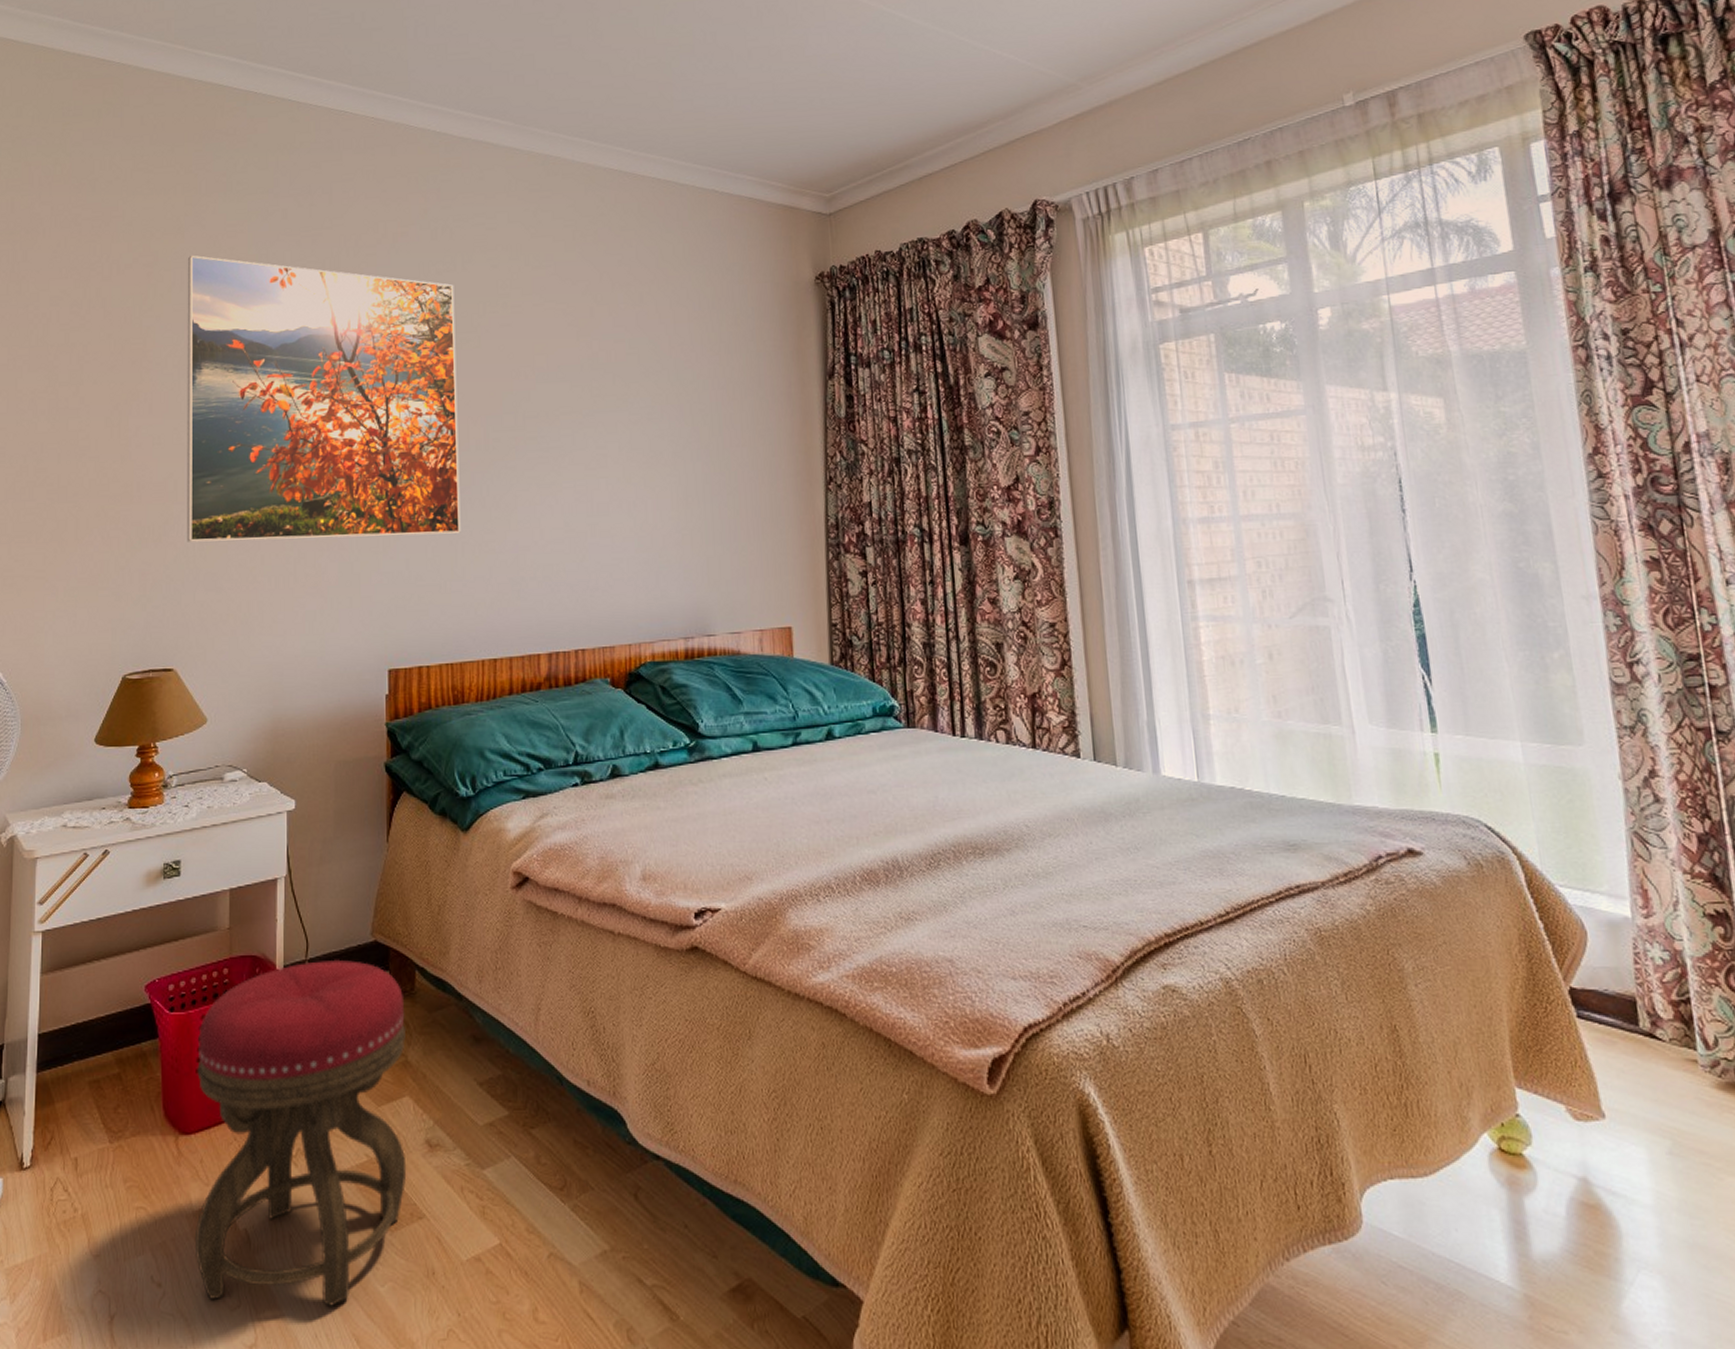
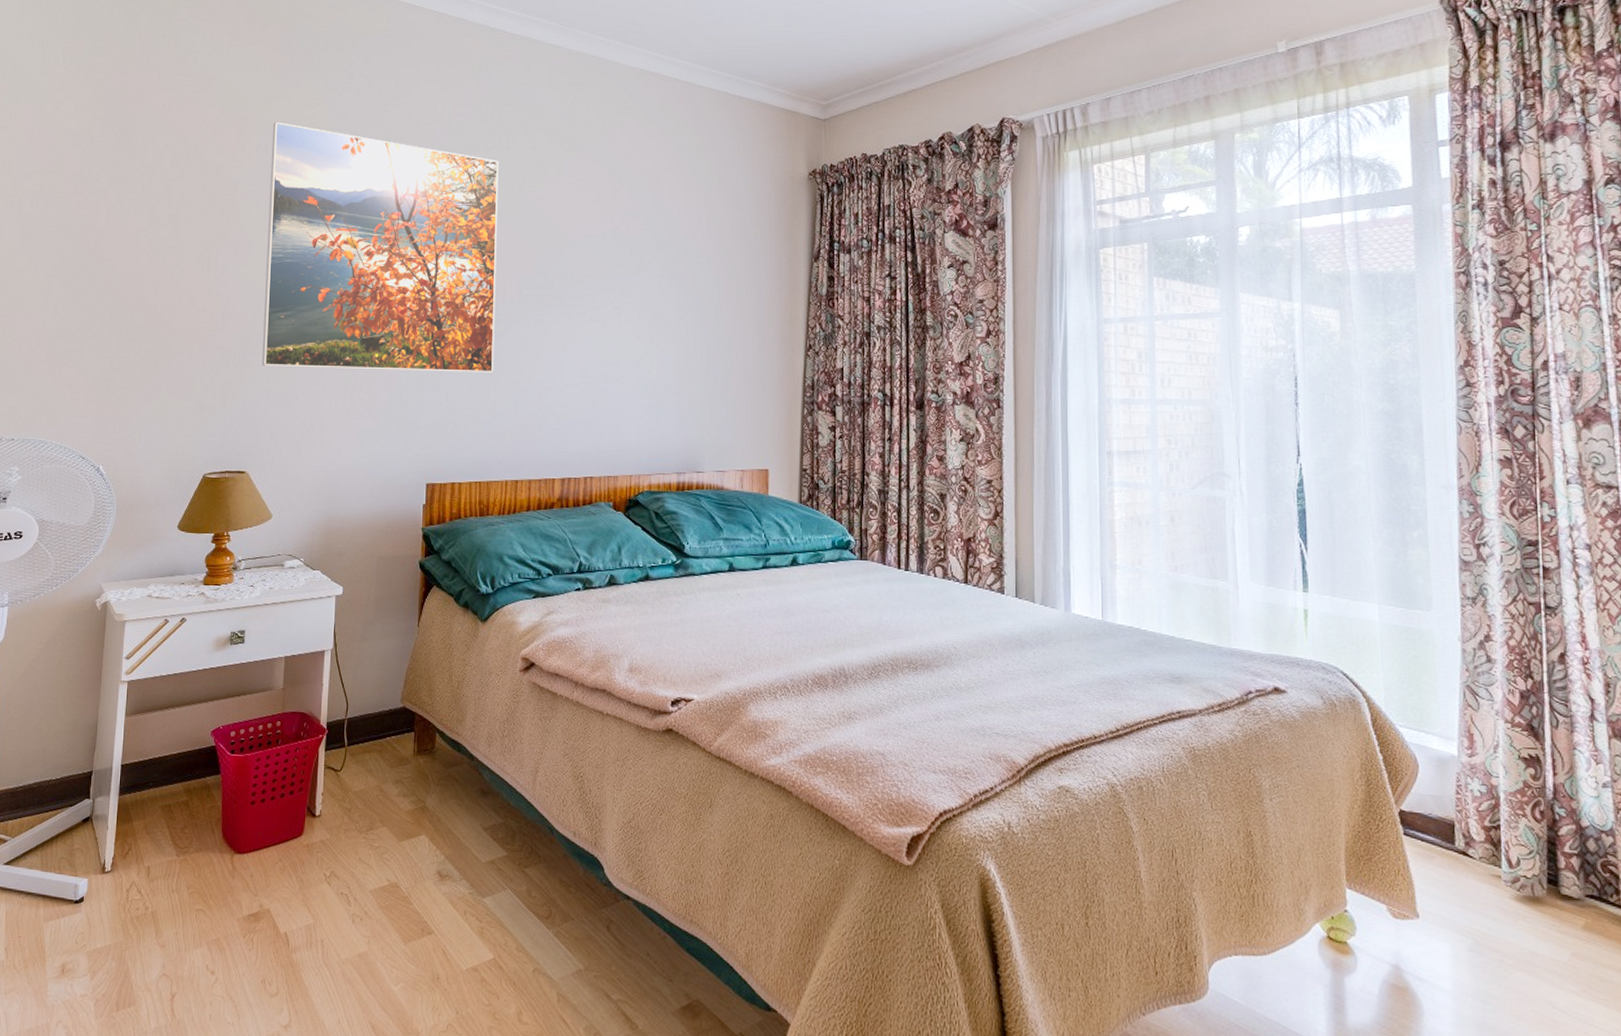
stool: present [194,959,407,1306] -> none [243,720,426,999]

